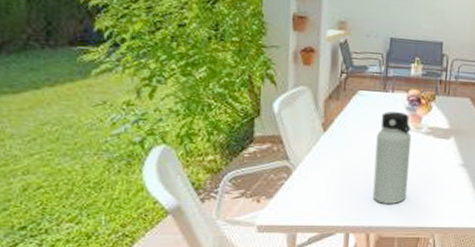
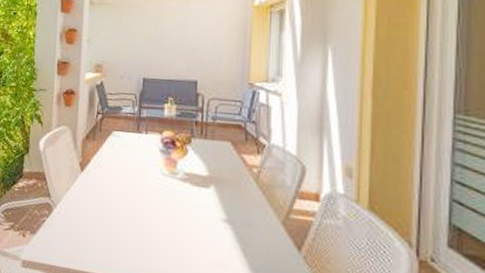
water bottle: present [372,111,412,204] -> none [127,153,167,257]

